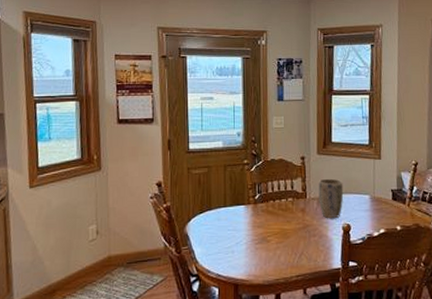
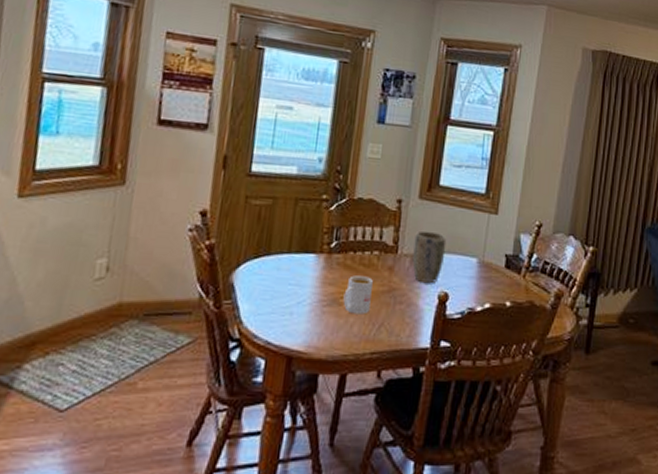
mug: none [270,218,291,248] -> present [343,275,373,315]

